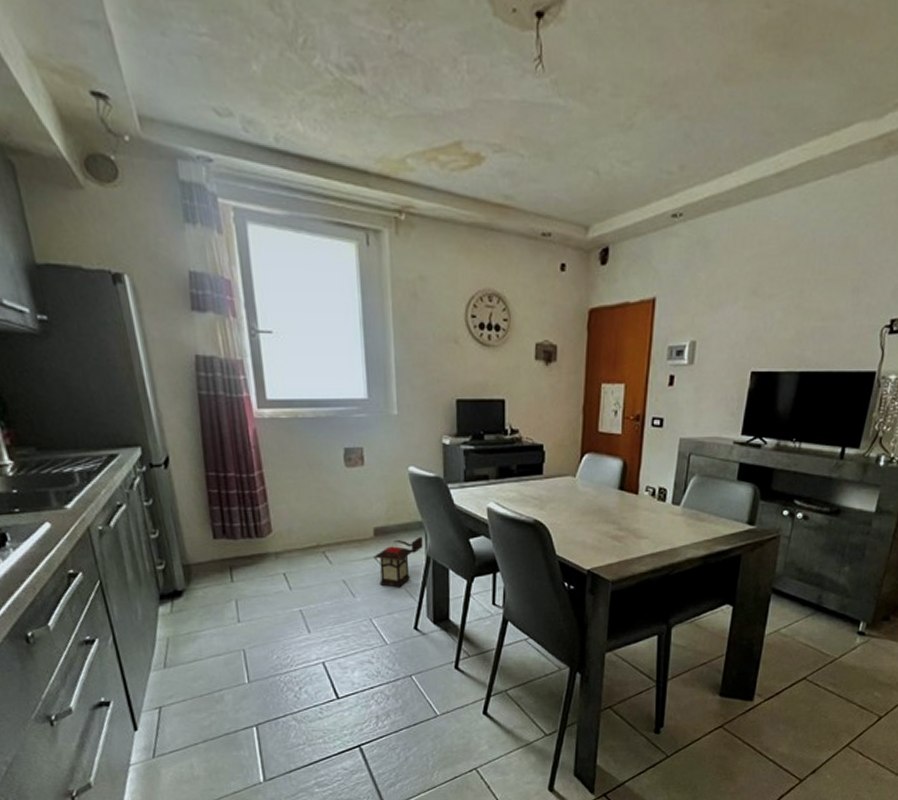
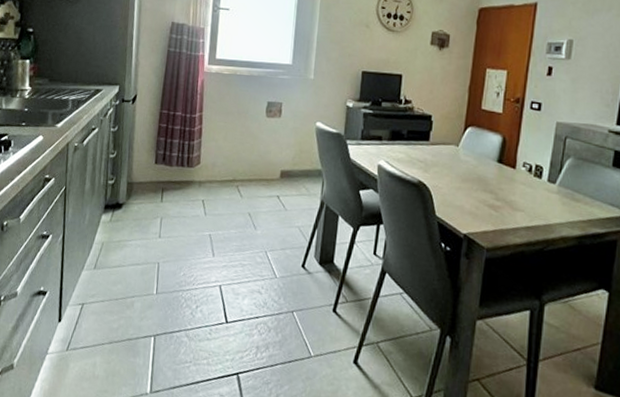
lantern: present [374,536,423,588] -> none [277,182,320,227]

